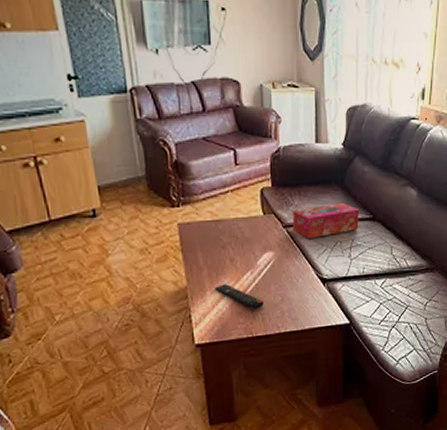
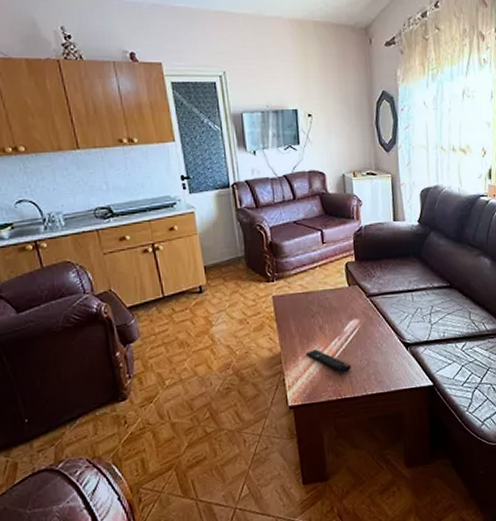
tissue box: present [292,202,359,240] -> none [375,272,437,307]

